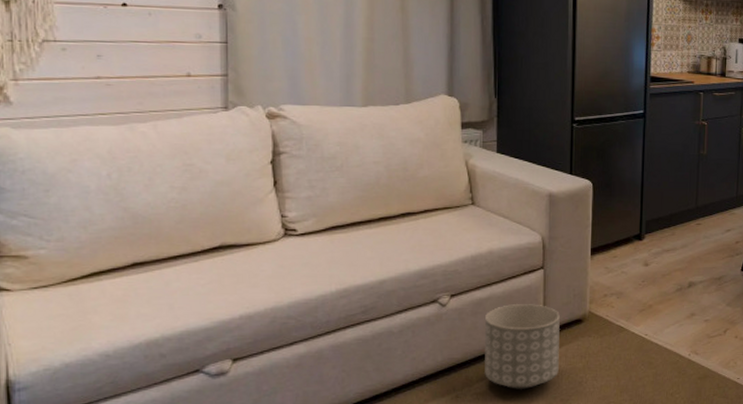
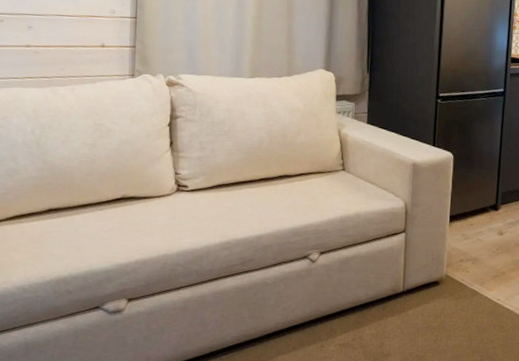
planter: present [484,304,561,389] -> none [347,264,419,343]

